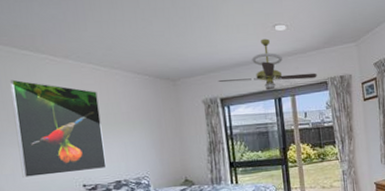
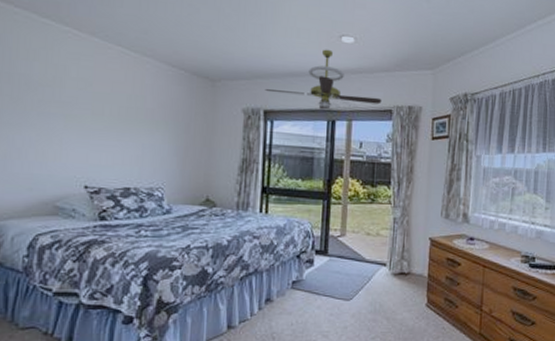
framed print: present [9,79,107,178] -> none [15,49,121,172]

